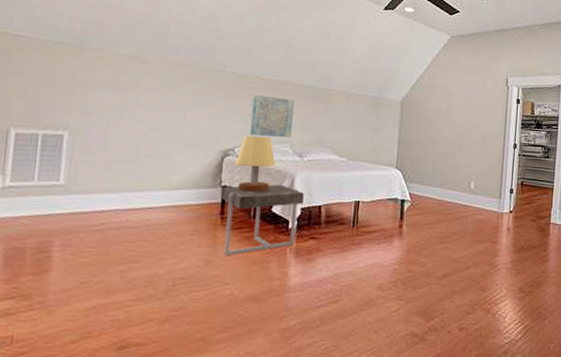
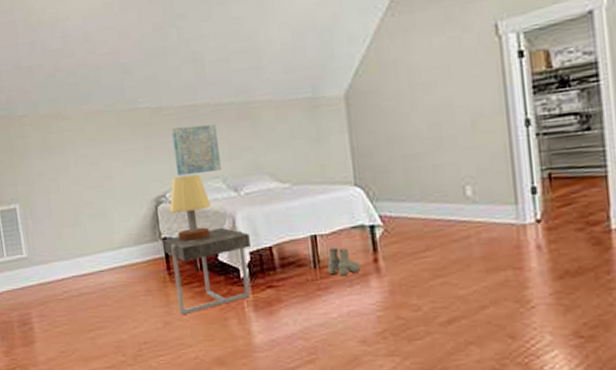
boots: none [363,212,388,236] -> present [327,247,360,276]

